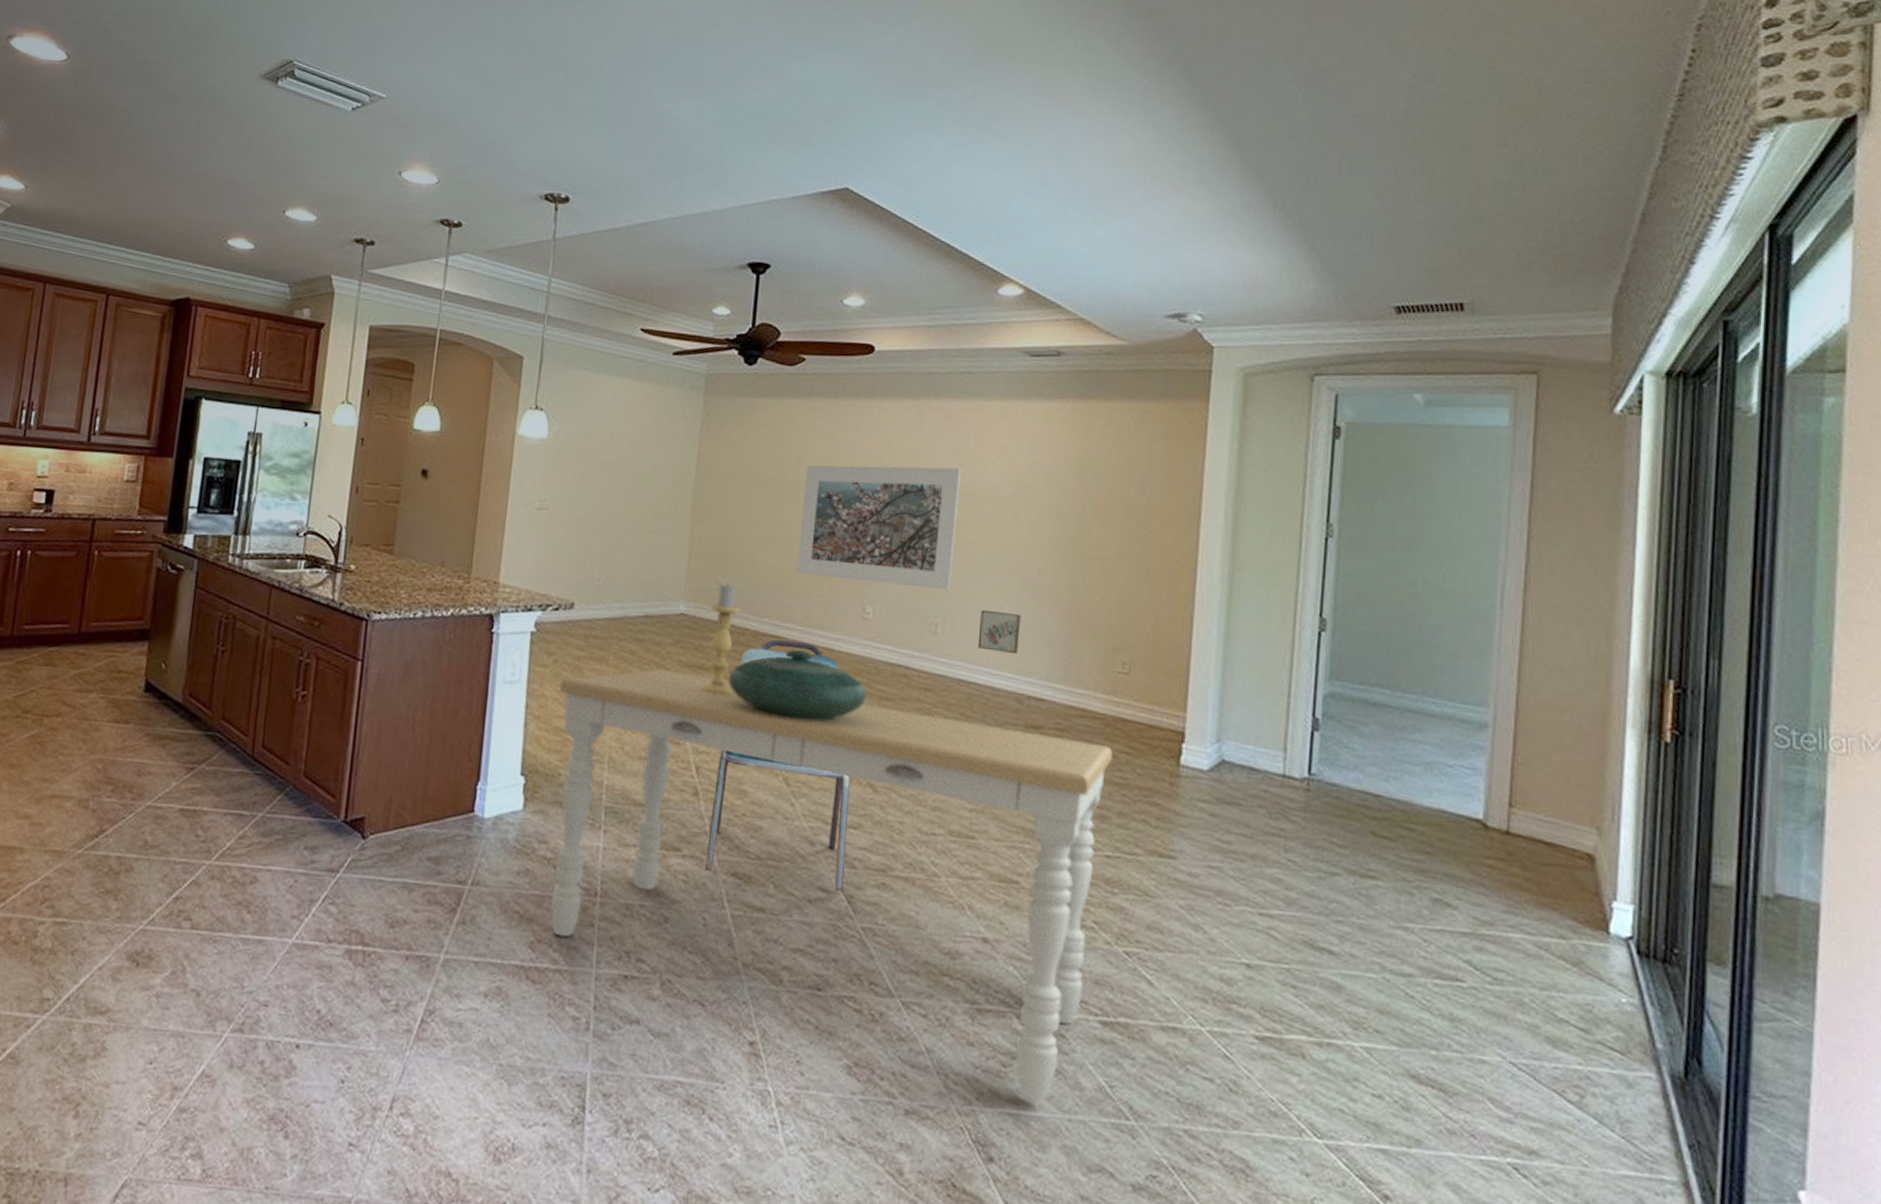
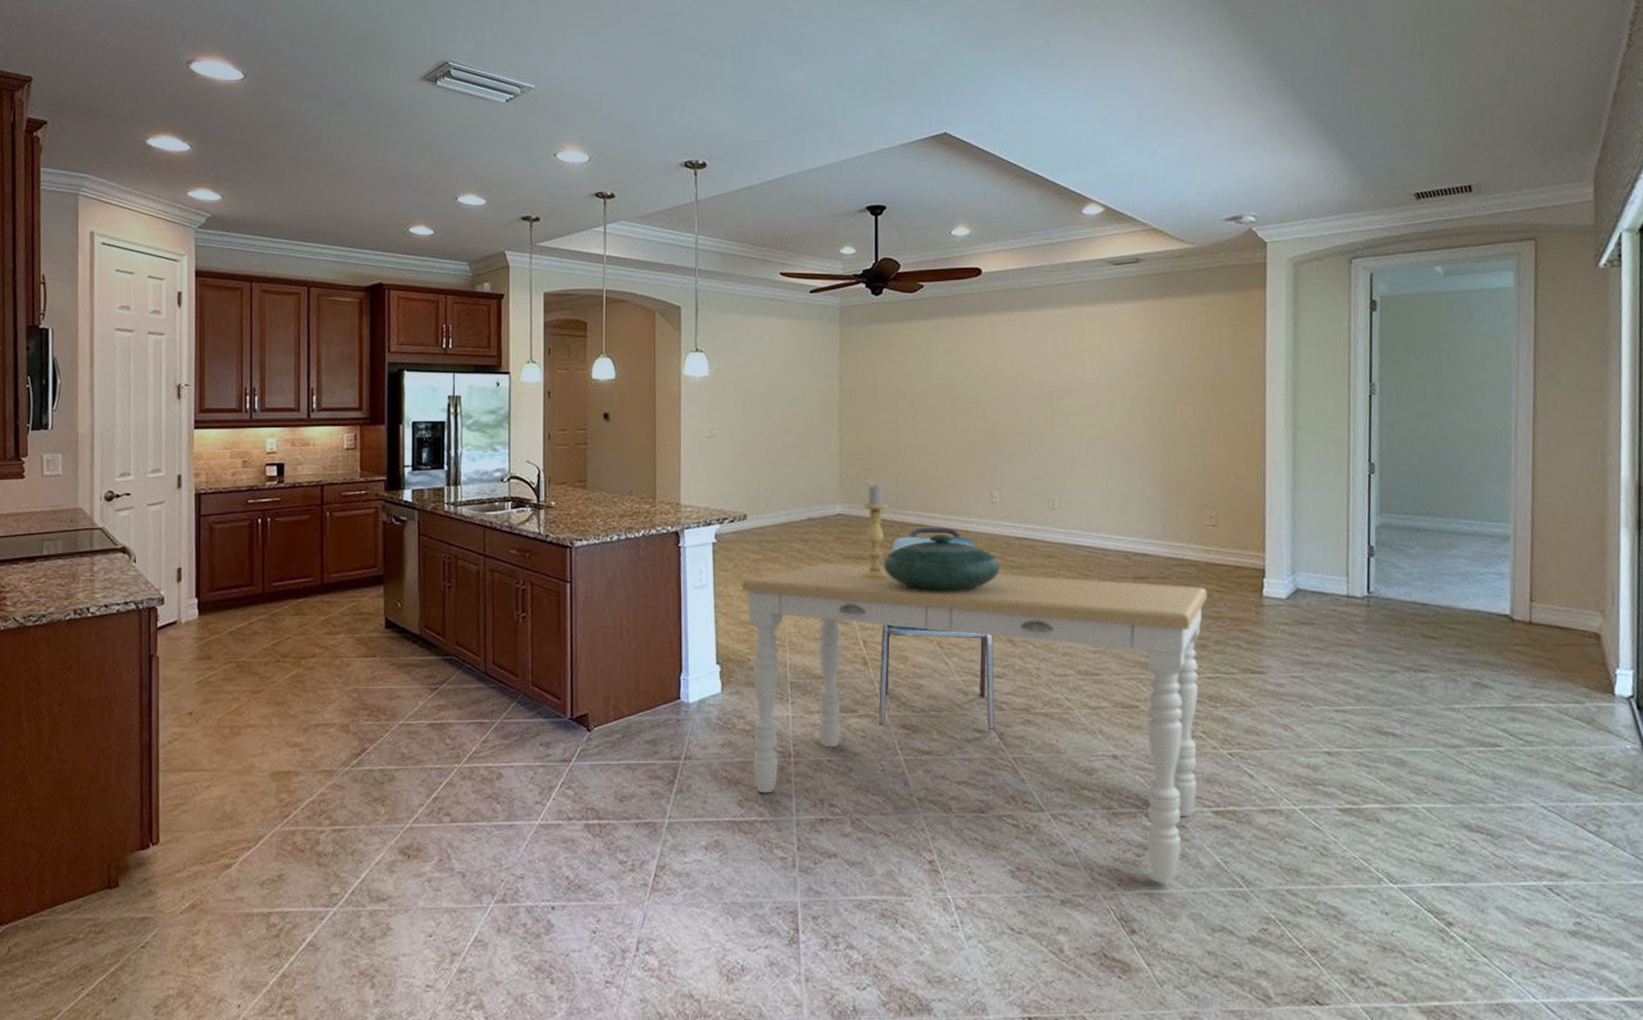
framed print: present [797,465,962,590] -> none [932,367,1064,472]
wall art: present [977,609,1021,655] -> none [1089,484,1124,520]

